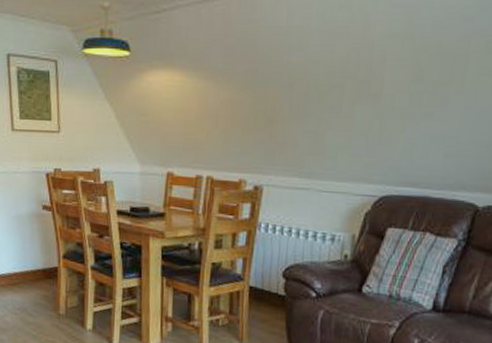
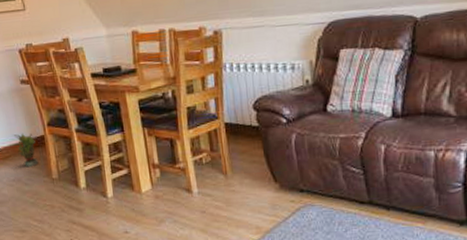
potted plant: none [26,261,48,299] -> present [13,133,39,168]

